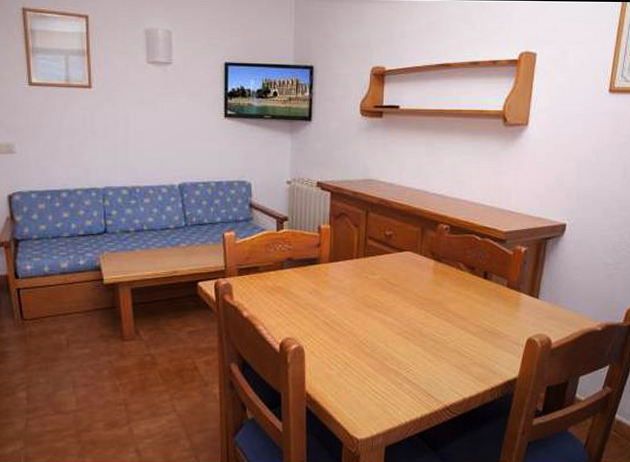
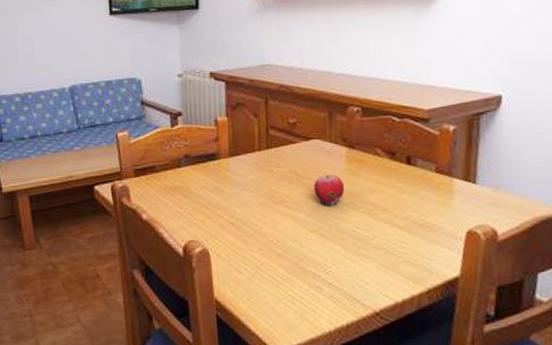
apple: none [403,283,430,312] -> present [314,173,345,206]

